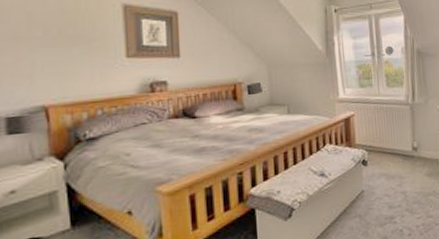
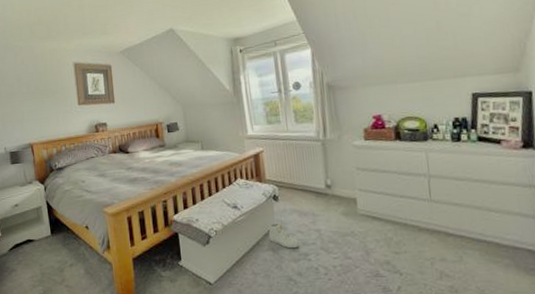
sneaker: none [356,187,386,213] -> present [268,222,299,249]

